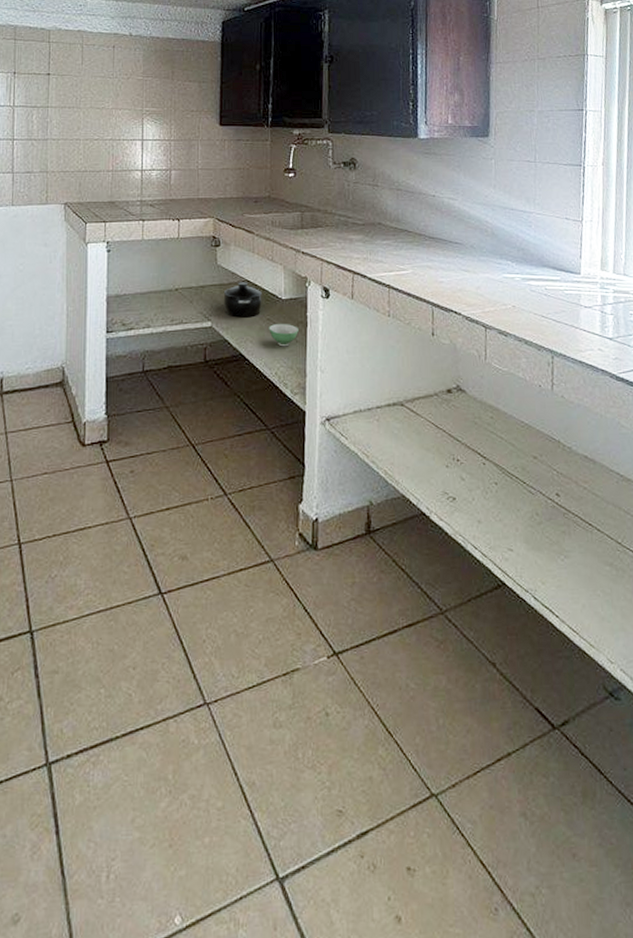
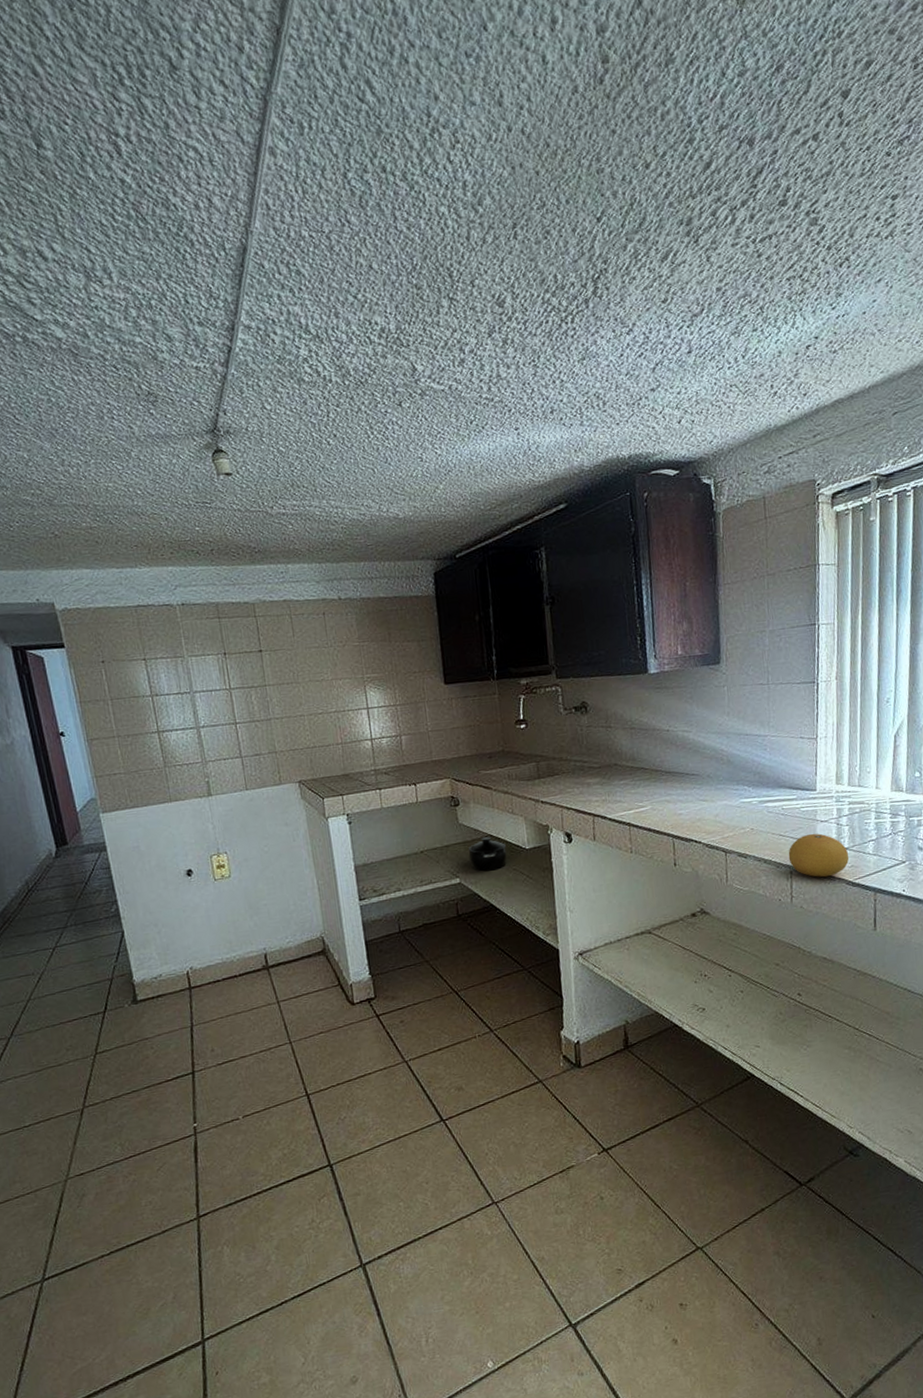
bowl: present [269,323,299,347] -> none [516,871,545,894]
fruit: none [550,318,614,367] -> present [788,833,850,878]

